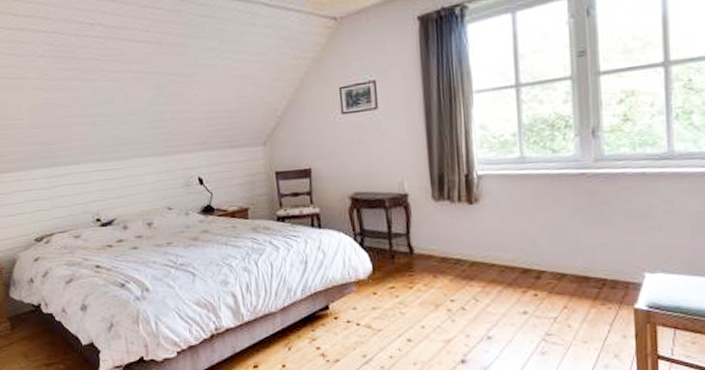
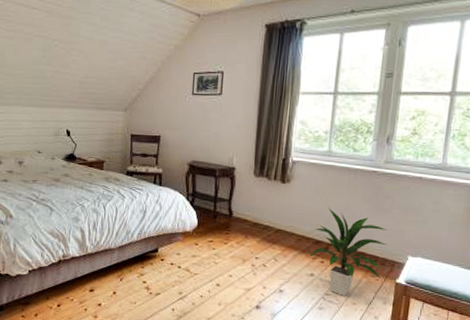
indoor plant: none [517,227,614,335] -> present [309,208,388,297]

